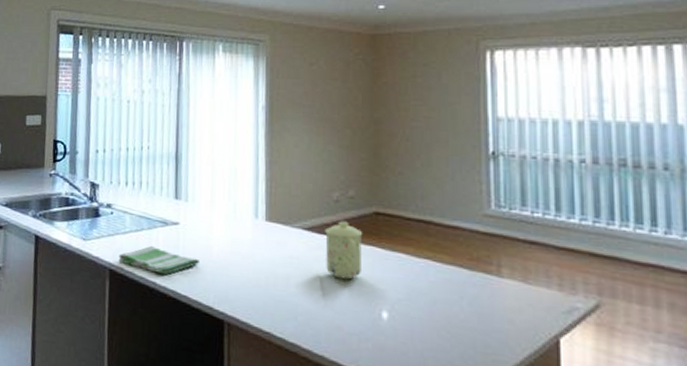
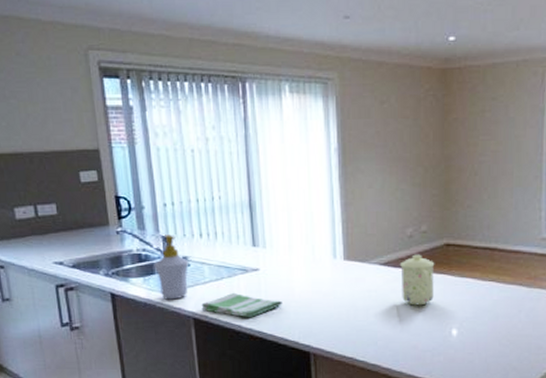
soap bottle: none [79,180,113,248] -> present [154,234,189,300]

